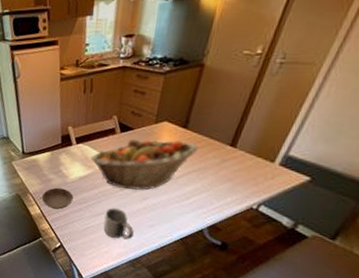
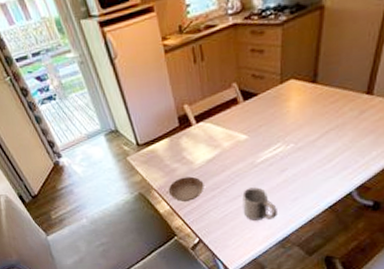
fruit basket: present [90,138,198,191] -> none [215,97,332,164]

